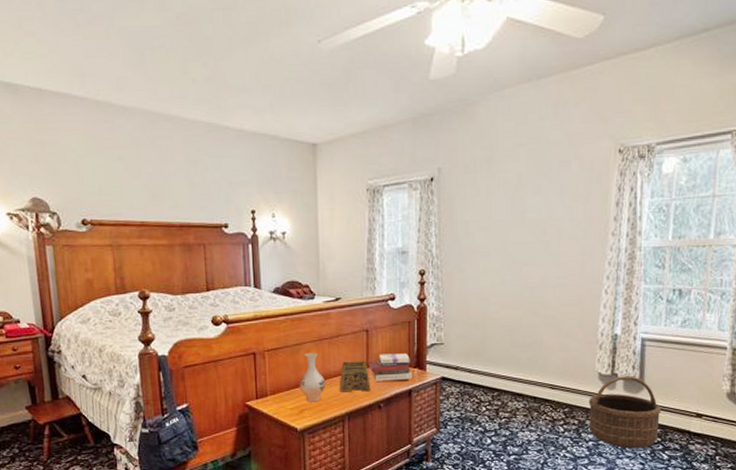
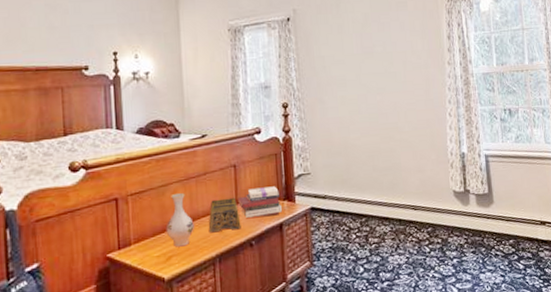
basket: present [588,376,662,449] -> none [448,191,513,262]

